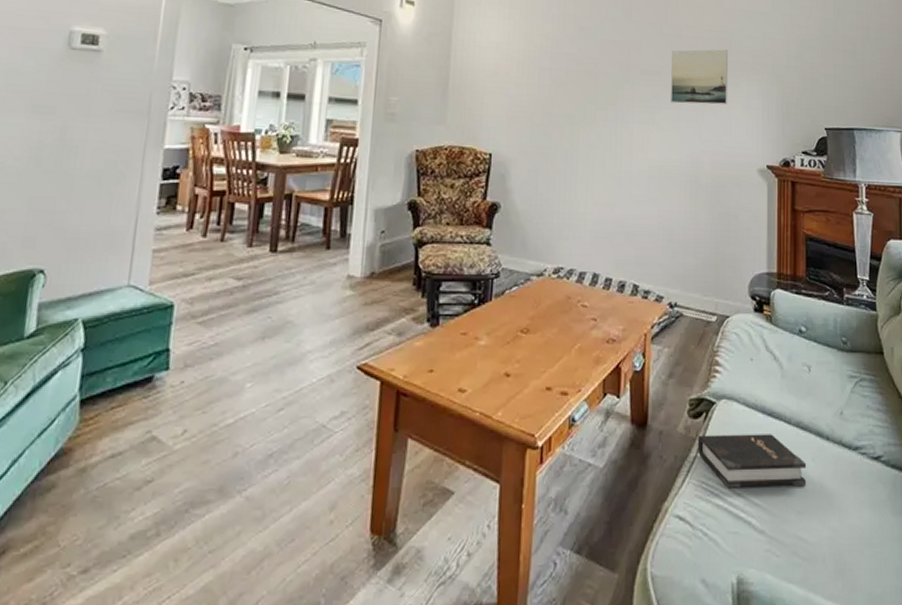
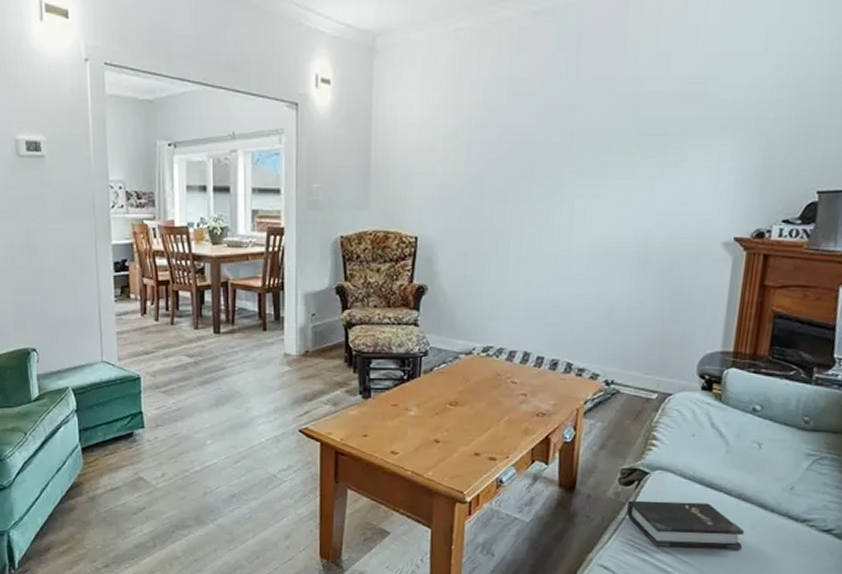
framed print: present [671,49,729,105] -> none [621,104,699,173]

